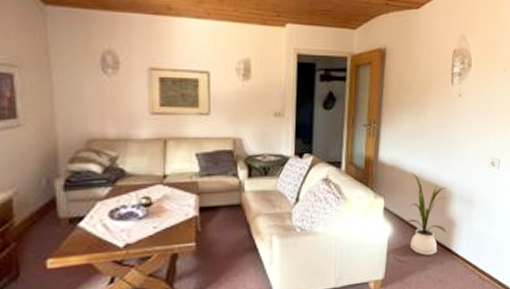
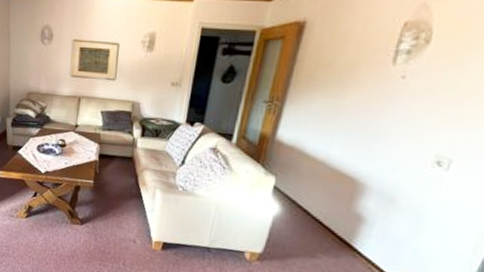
house plant: present [406,171,447,256] -> none [299,155,361,246]

